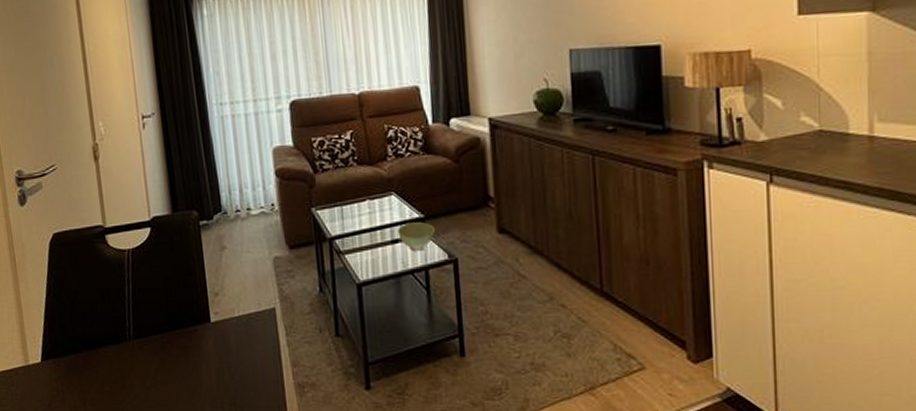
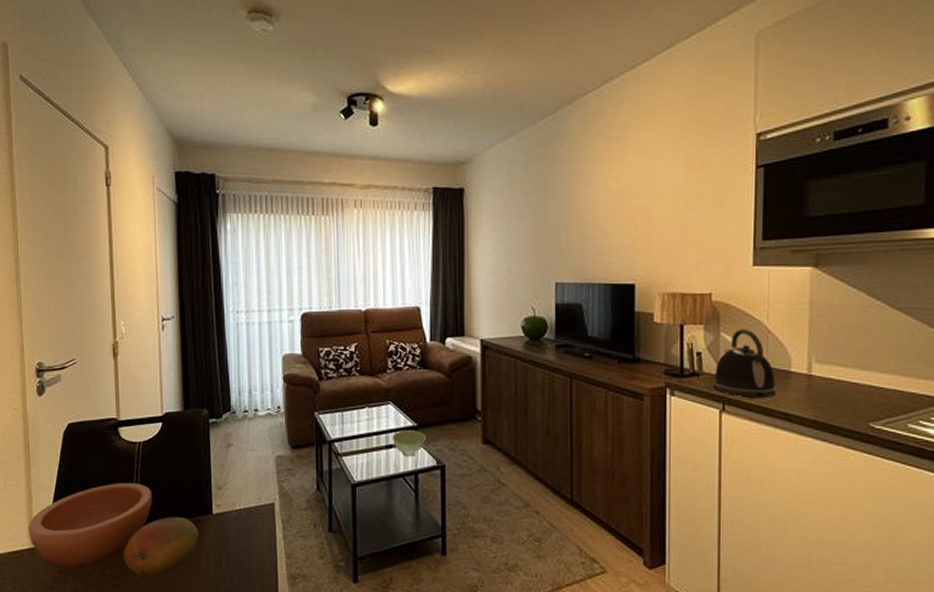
bowl: none [21,293,147,384] -> present [28,483,153,568]
fruit: none [121,327,199,391] -> present [124,517,199,576]
kettle: none [758,88,833,166] -> present [713,329,777,397]

